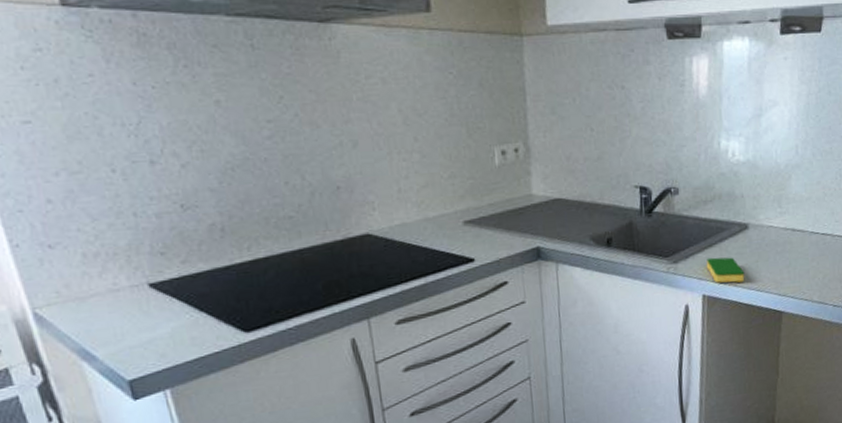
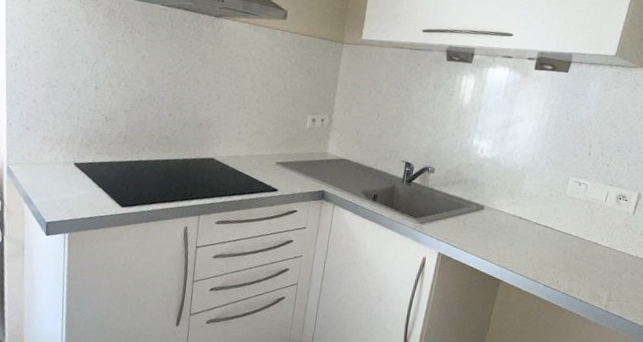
dish sponge: present [706,257,745,283] -> none [445,225,475,250]

